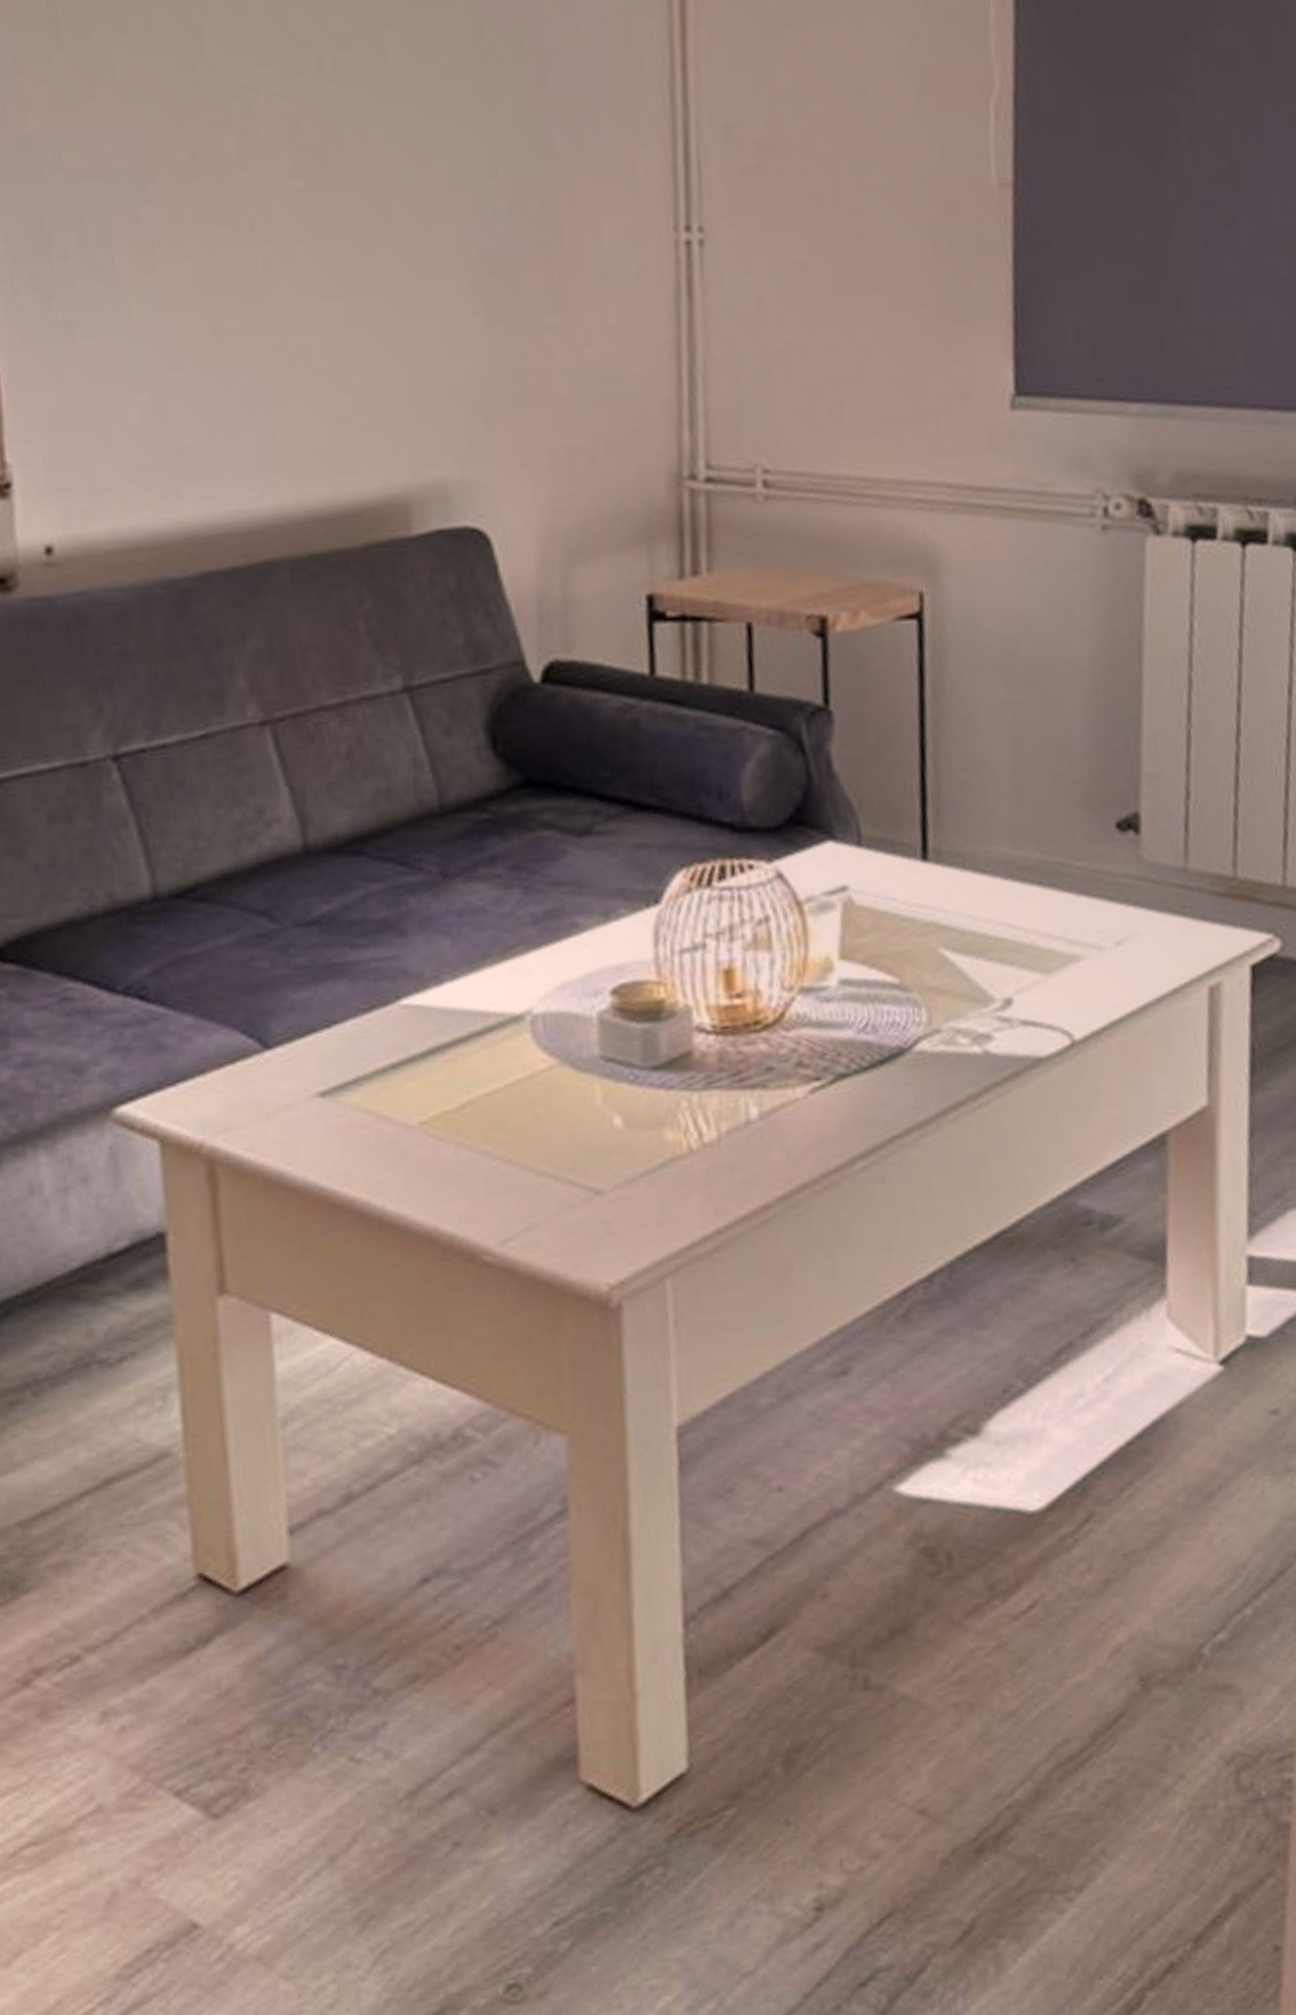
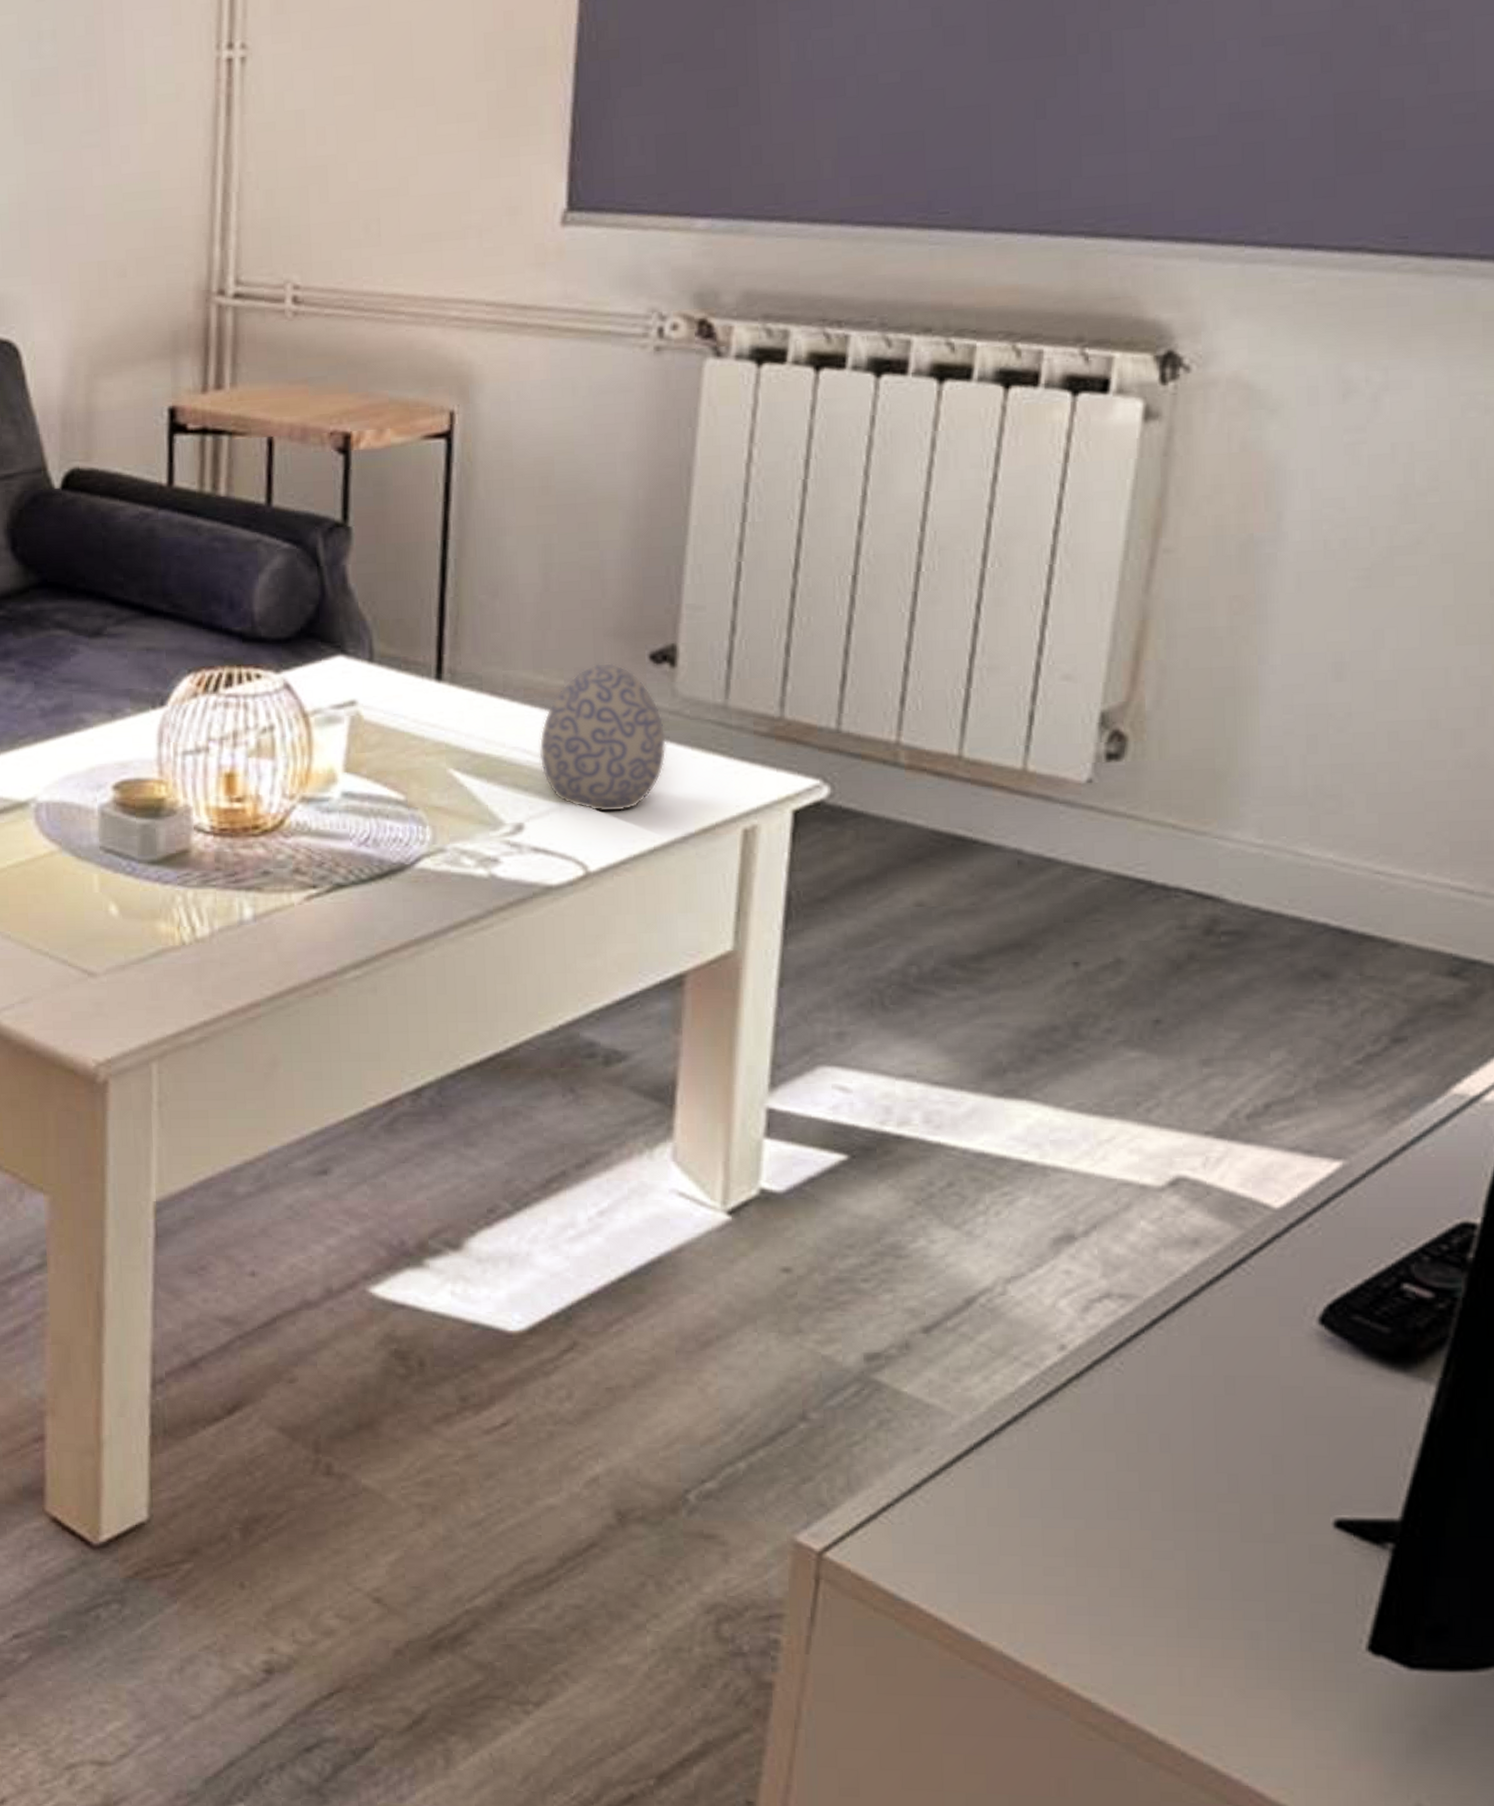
decorative egg: none [1021,834,1137,981] -> present [539,663,667,813]

